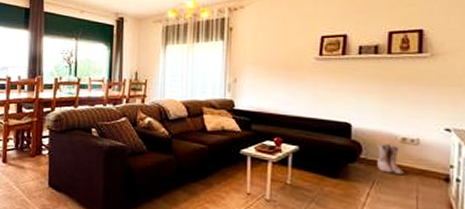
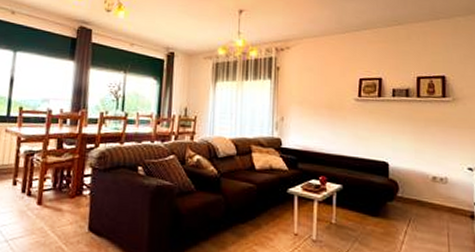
boots: present [377,142,404,176] -> none [412,181,436,213]

